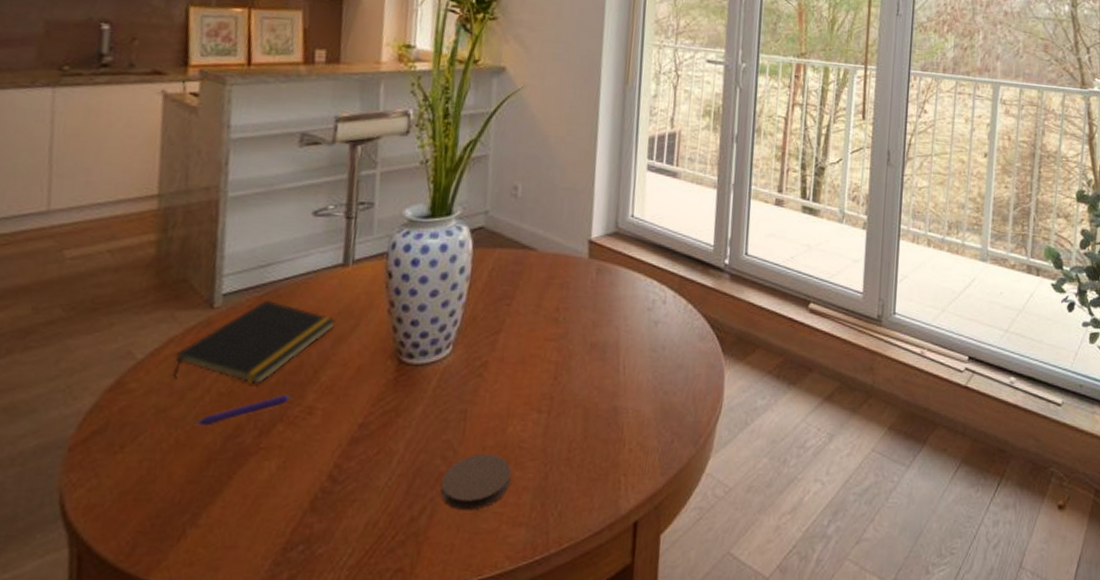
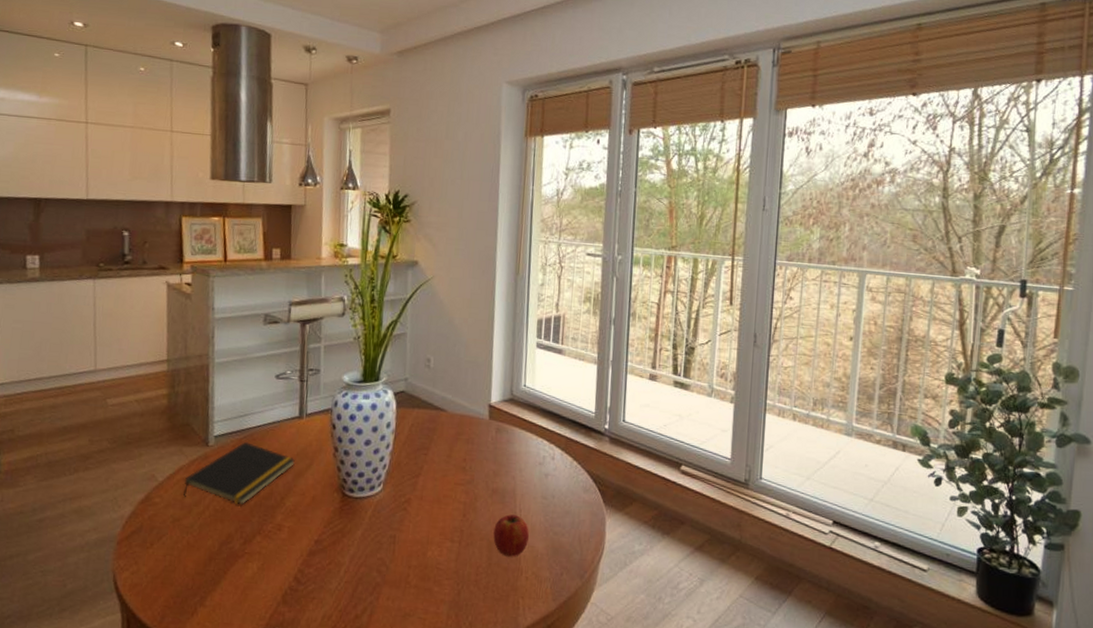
pen: present [193,394,291,426] -> none [199,514,266,533]
coaster: present [440,454,512,511] -> none [377,571,431,615]
fruit: none [590,373,634,426] -> present [493,514,529,557]

